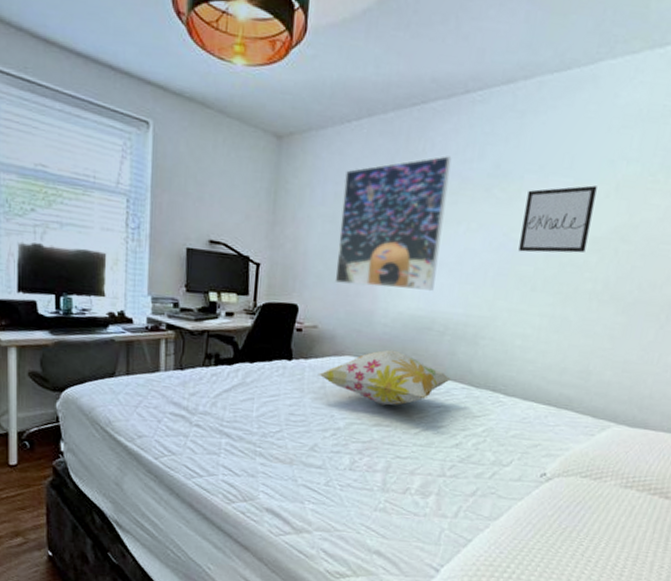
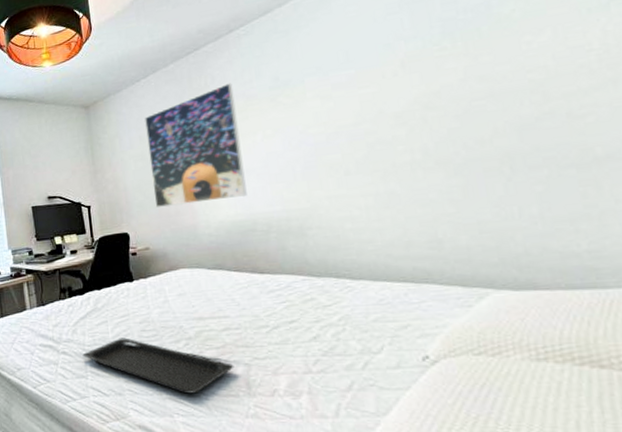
serving tray: none [218,418,376,484] -> present [82,337,234,394]
decorative pillow: present [317,349,452,406] -> none [158,255,290,310]
wall art: present [518,185,597,253] -> none [312,69,390,144]

